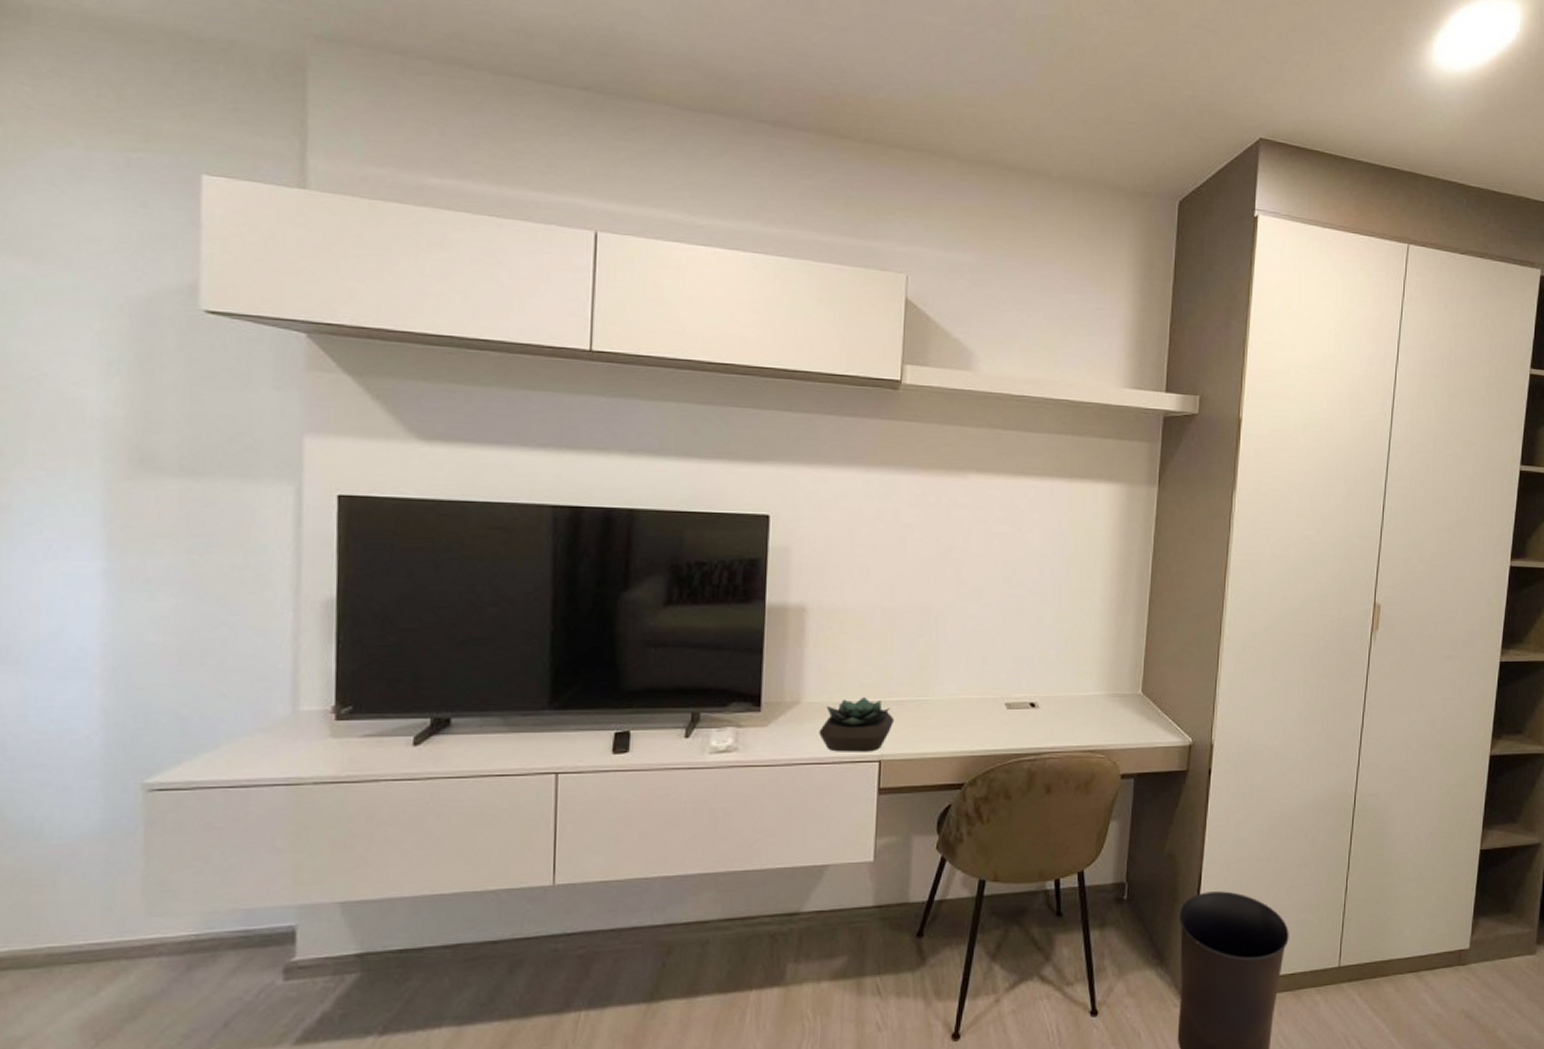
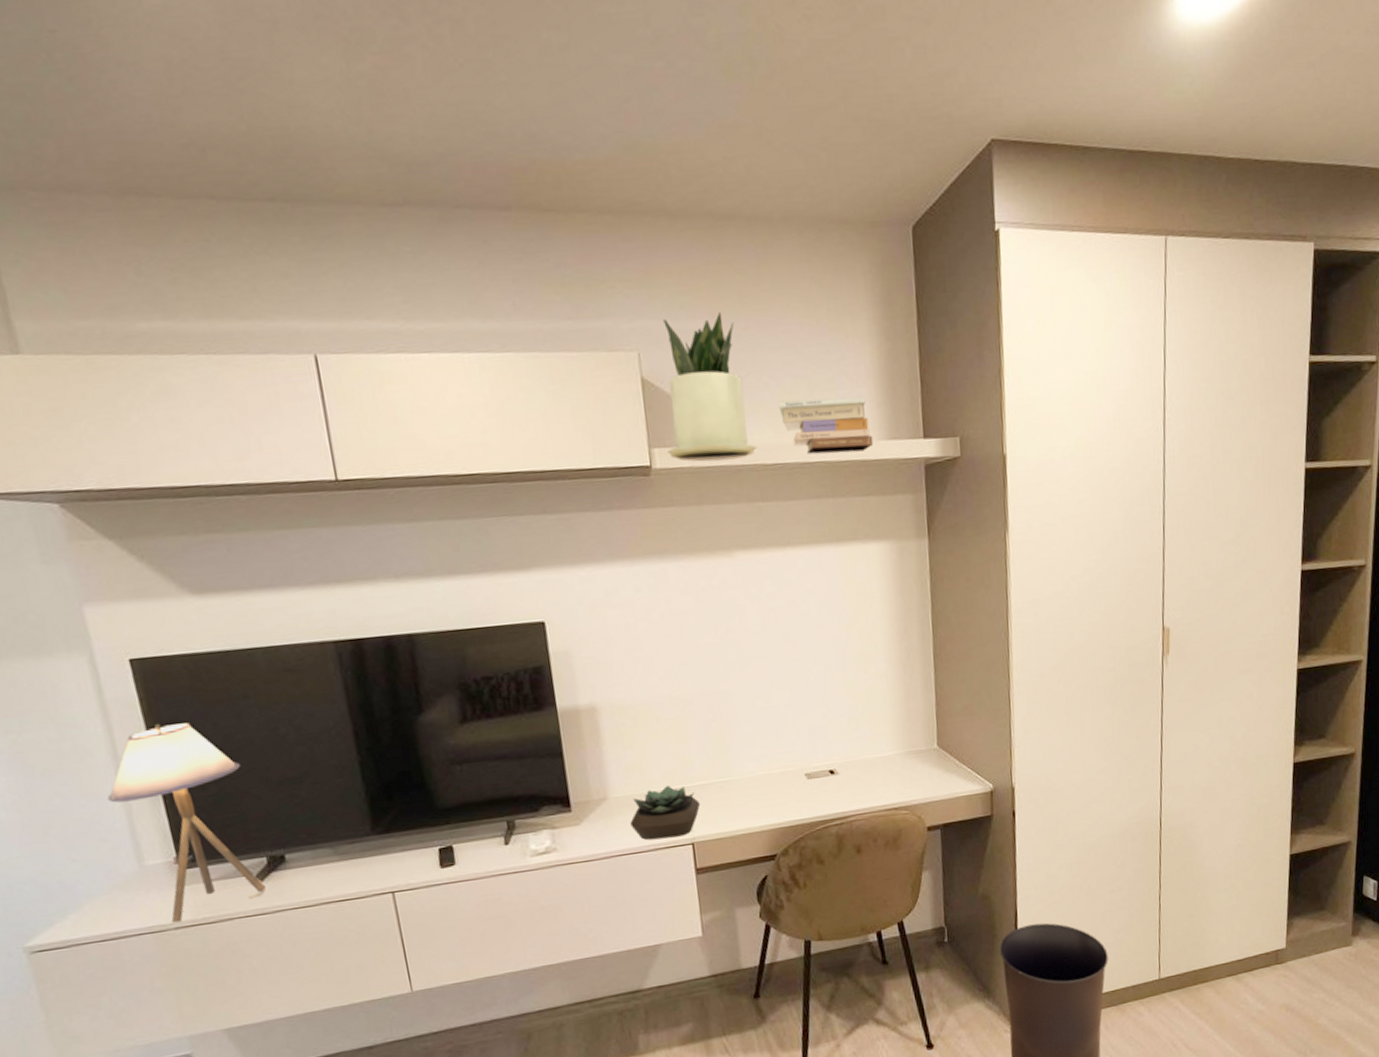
table lamp: none [276,563,426,777] -> present [106,723,266,923]
planter: none [919,248,1005,386] -> present [663,311,757,462]
books: none [1032,339,1118,396] -> present [778,396,874,455]

